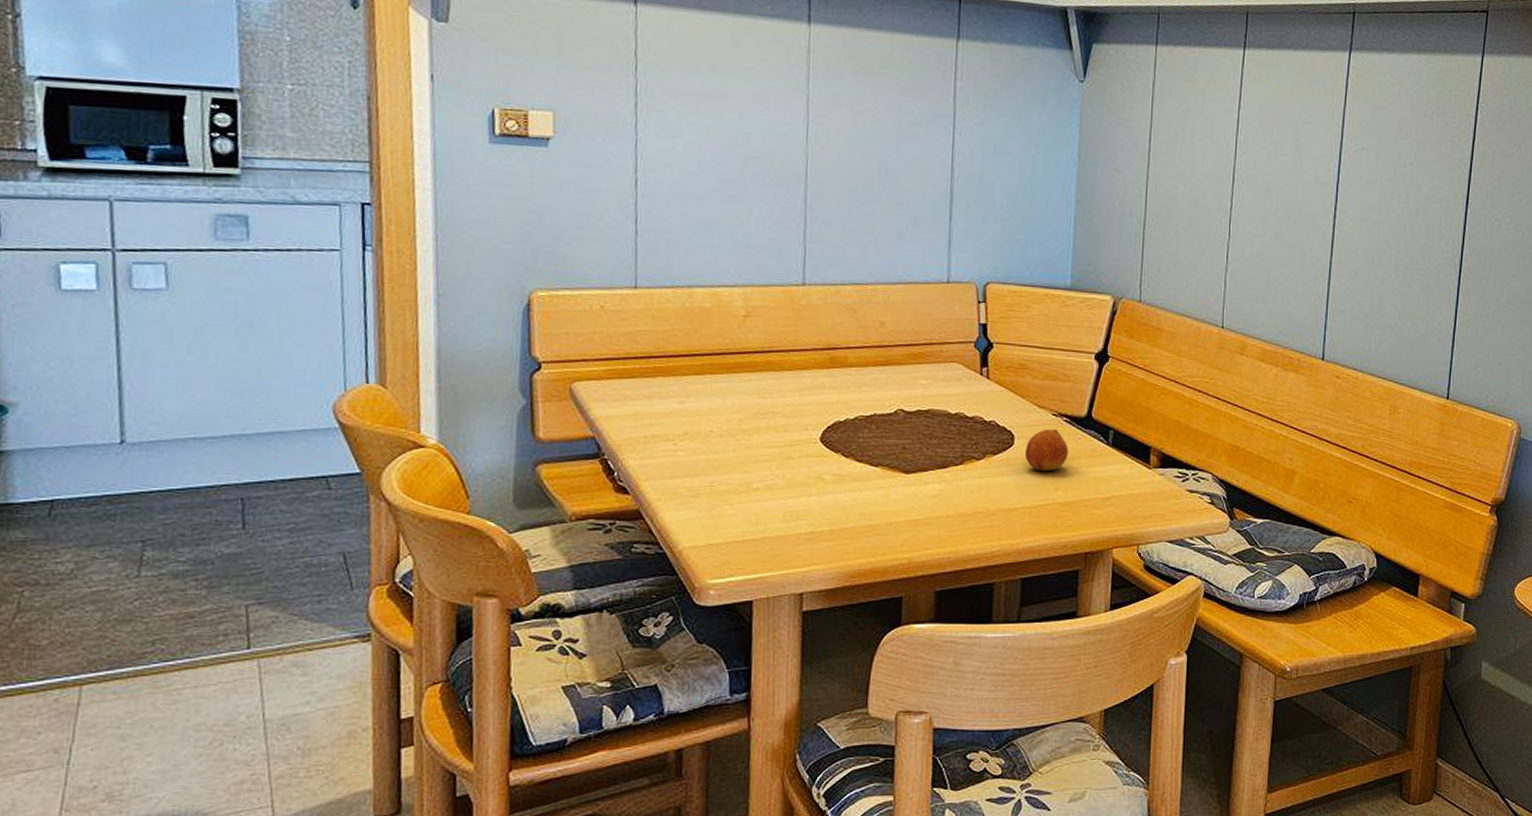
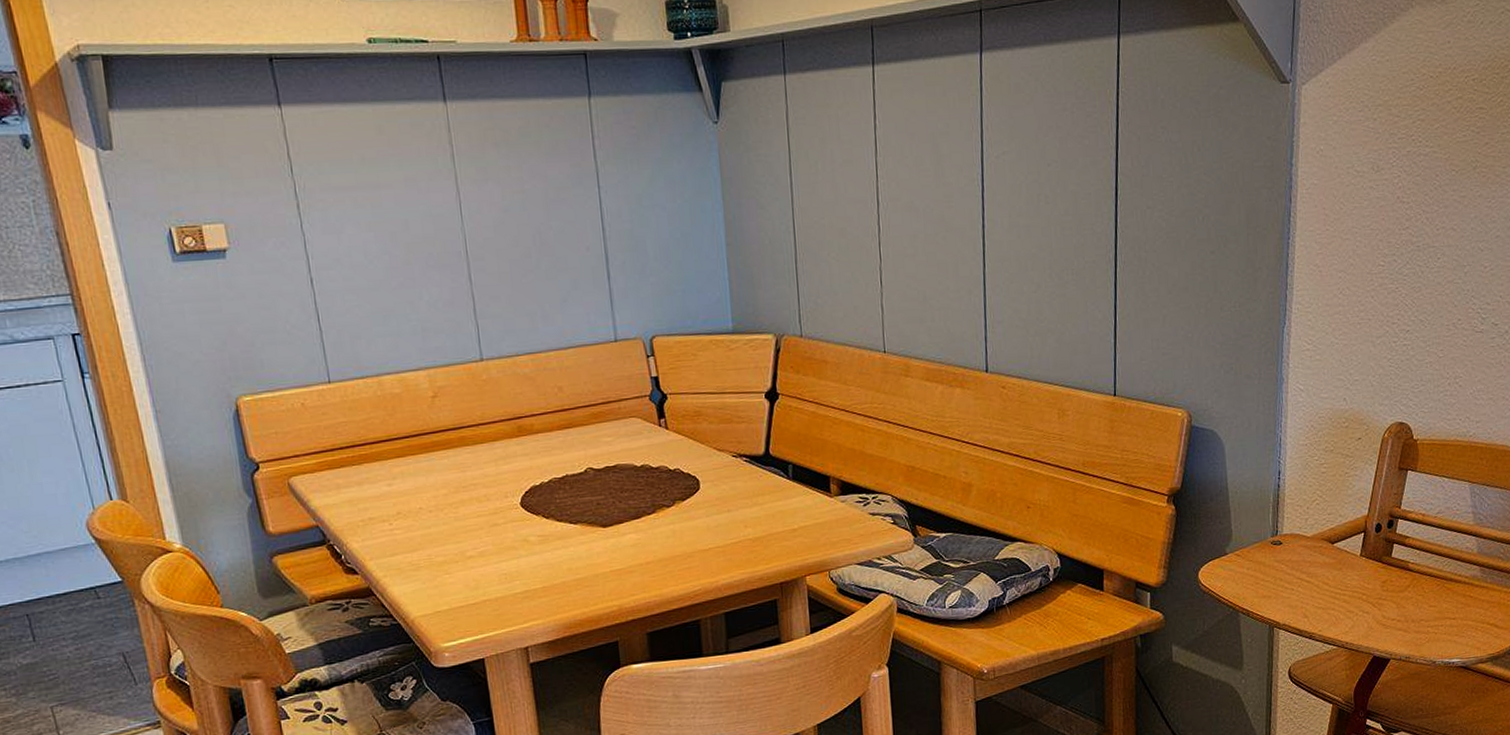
fruit: present [1024,429,1069,472] -> none [711,469,752,511]

